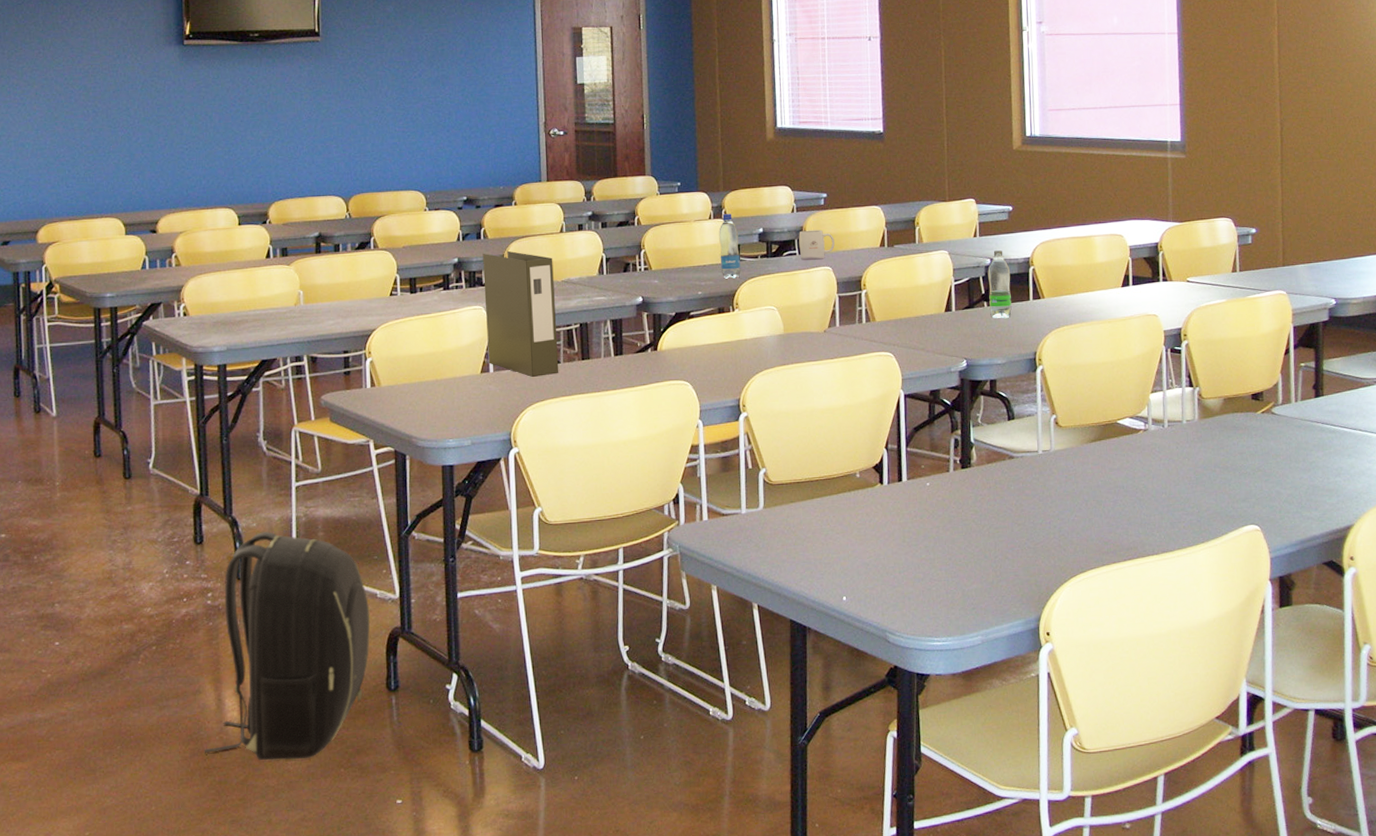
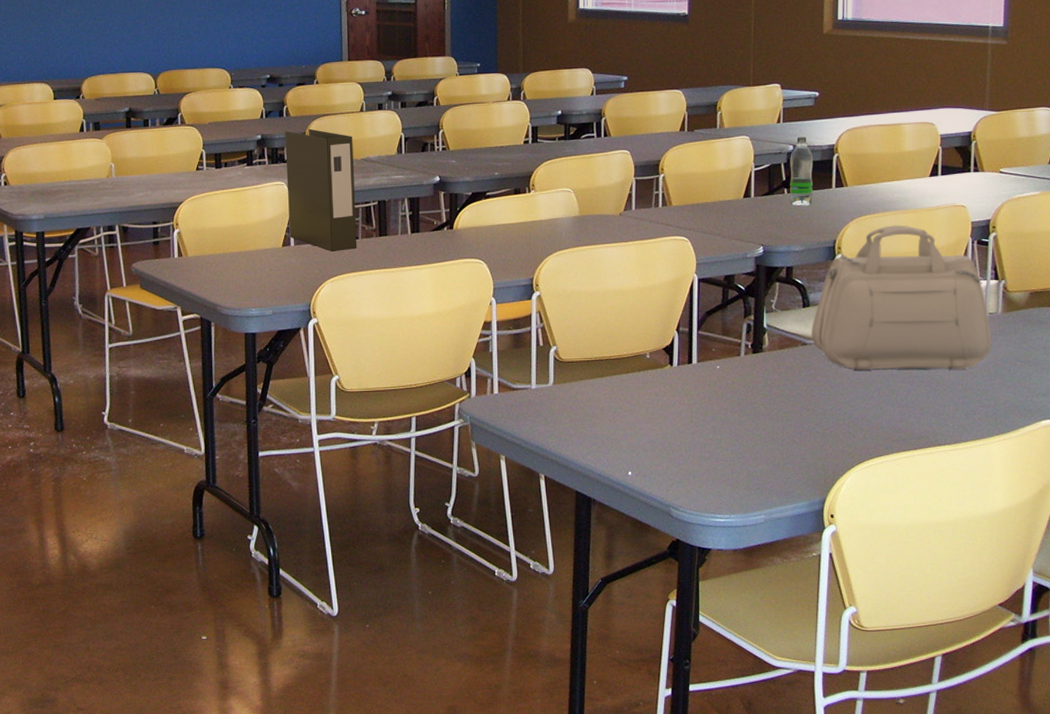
backpack: present [204,531,371,761] -> none [29,388,178,595]
bottle: present [719,214,741,279] -> none [517,95,538,160]
mug: present [799,229,835,261] -> none [597,113,634,144]
handbag: none [1017,335,1192,483] -> present [811,225,993,371]

